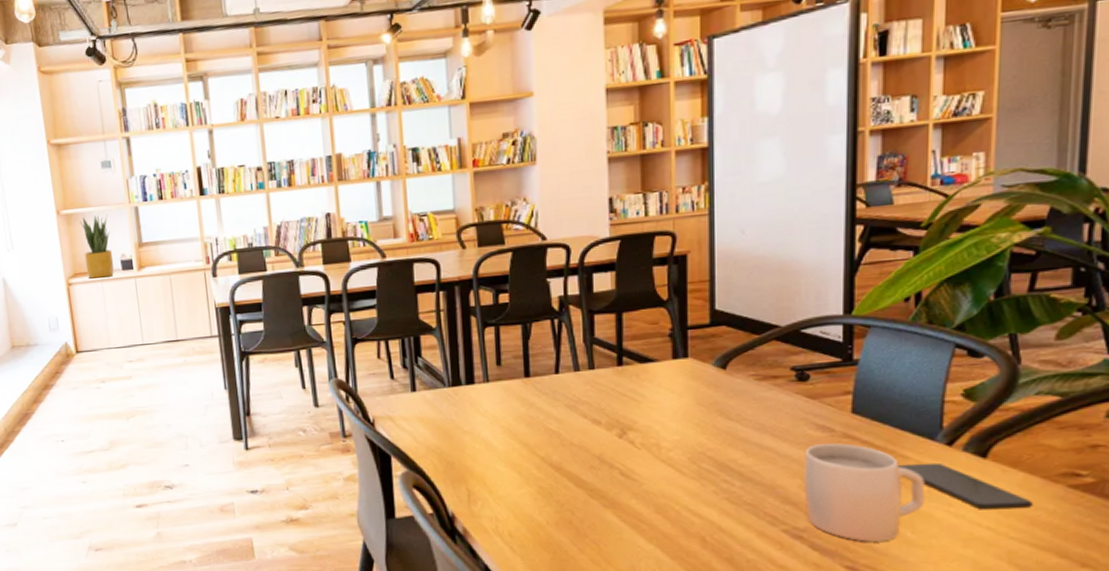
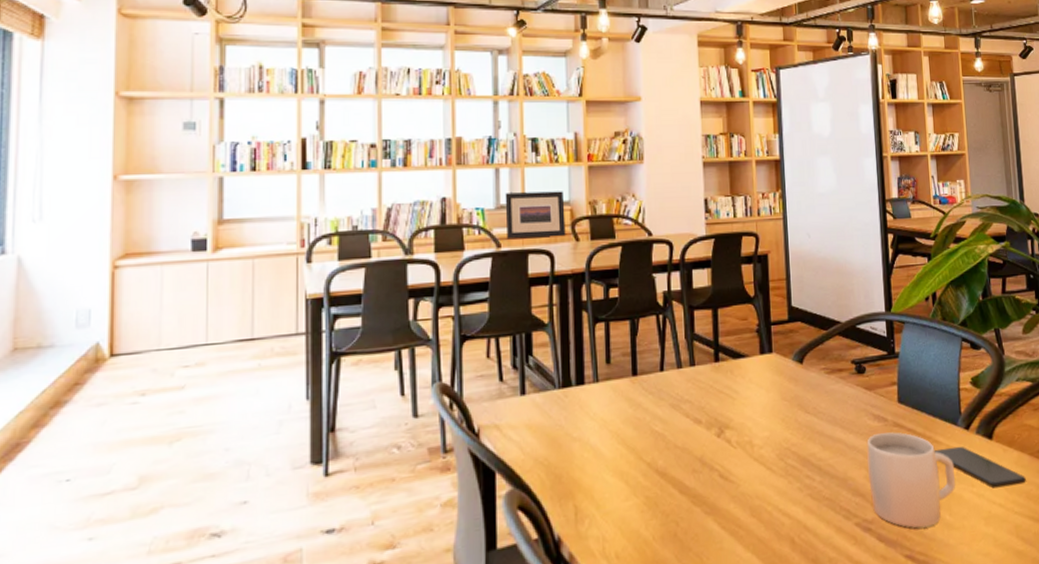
planter: present [79,215,114,279] -> none [142,184,183,261]
picture frame: none [387,199,451,250] -> present [505,191,566,240]

